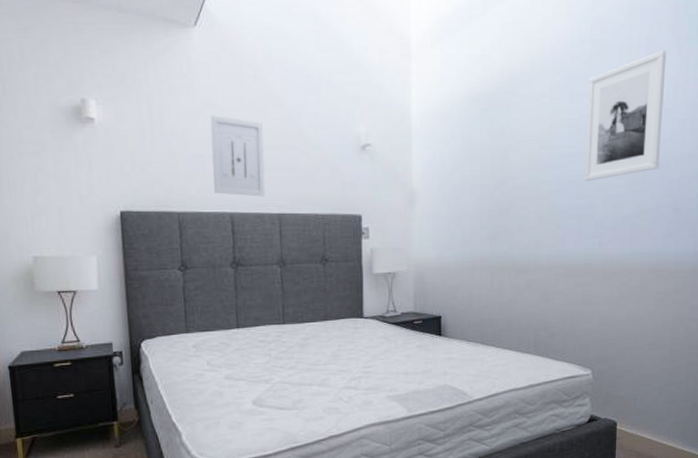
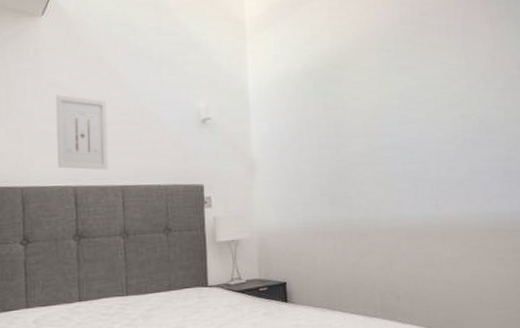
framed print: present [584,50,667,181] -> none [412,28,486,147]

